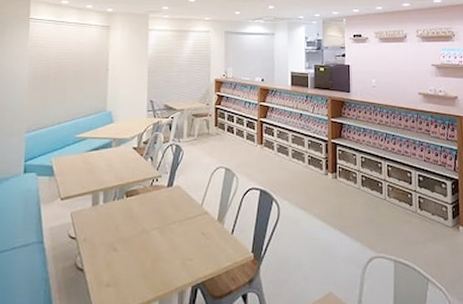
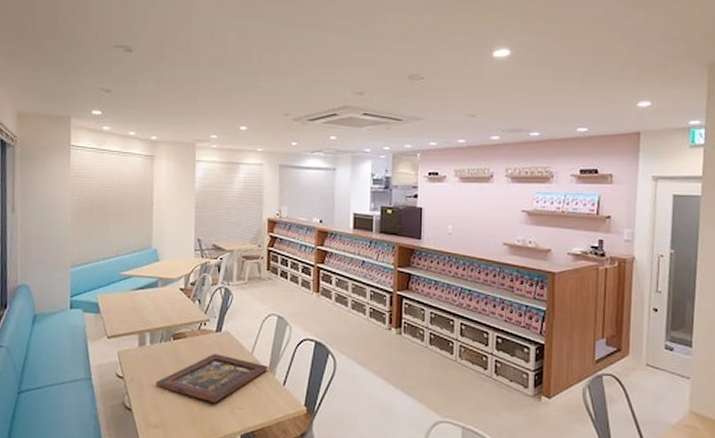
religious icon: none [108,208,217,257] -> present [156,354,268,404]

